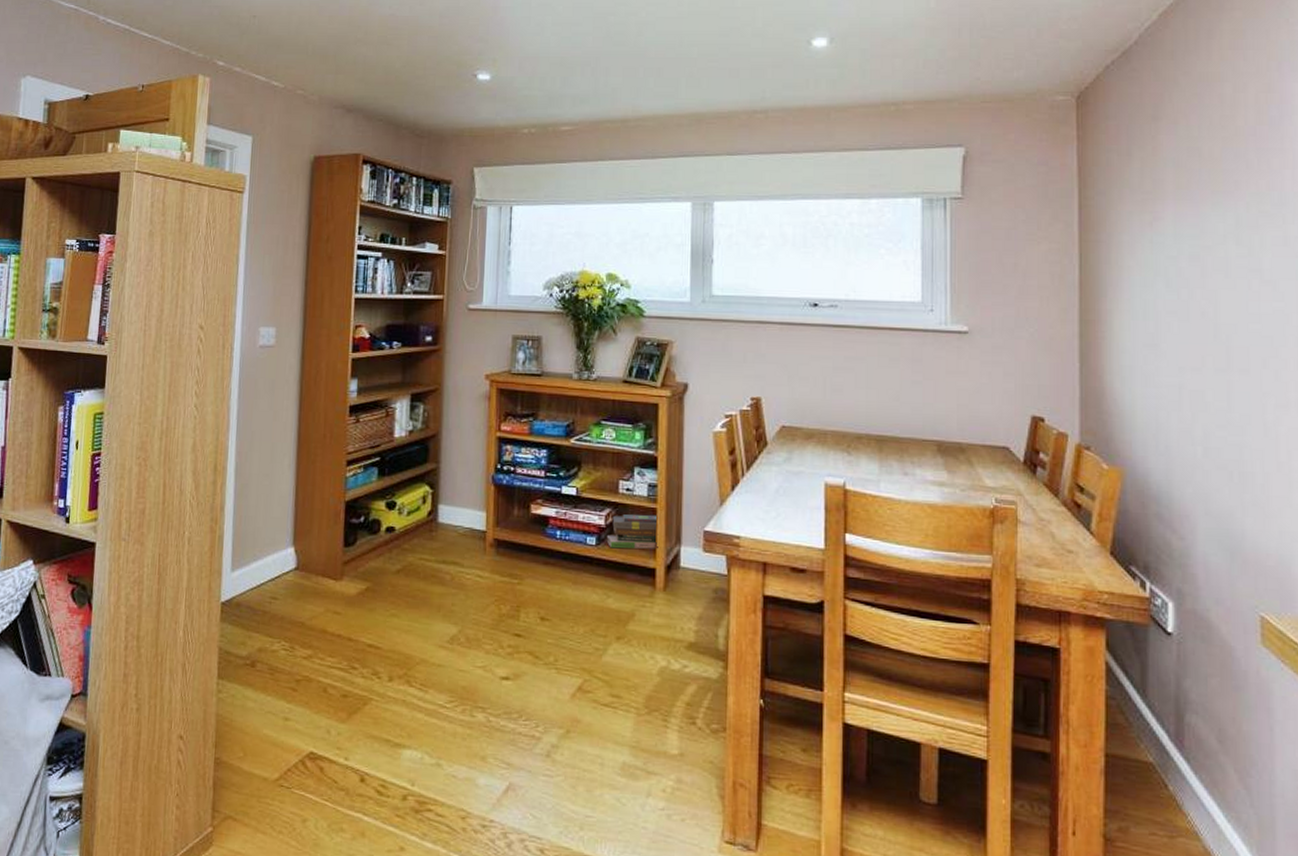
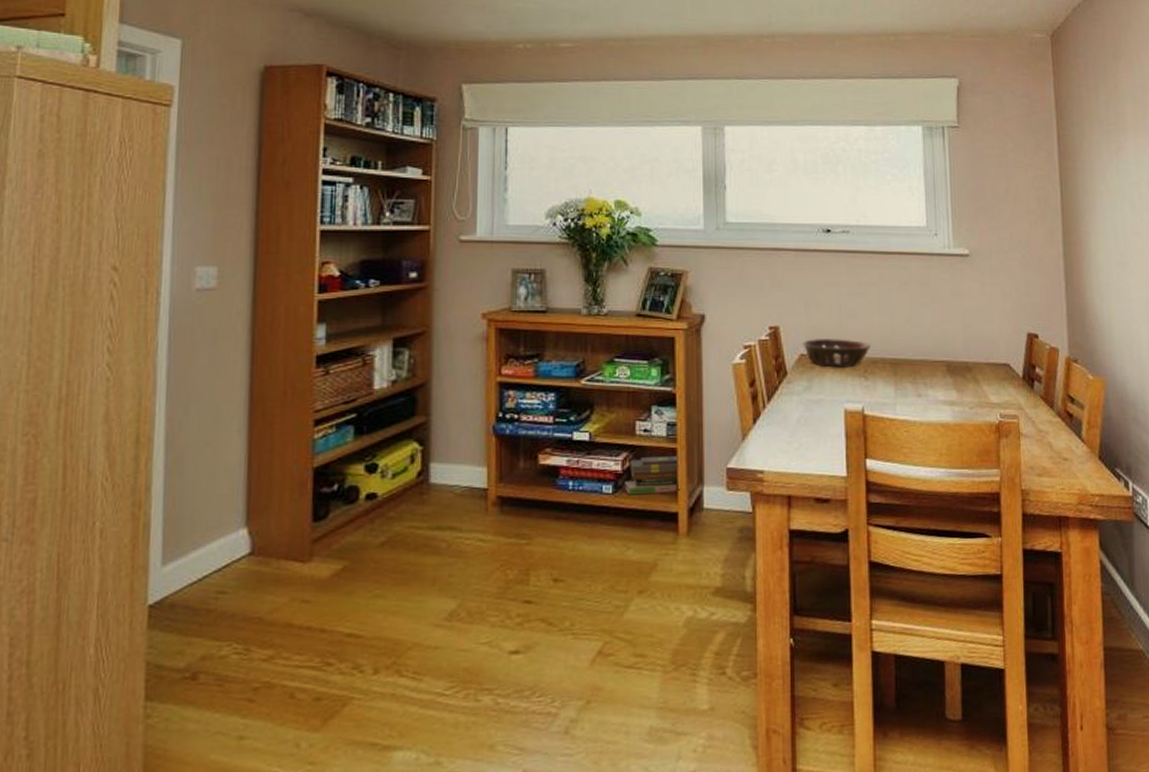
decorative bowl: none [784,411,855,443] -> present [802,339,871,369]

